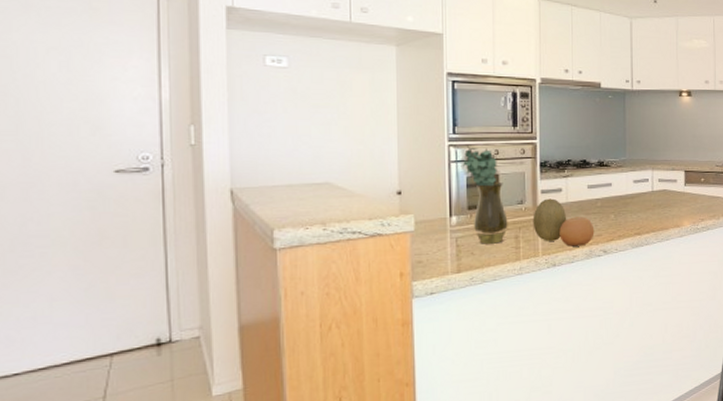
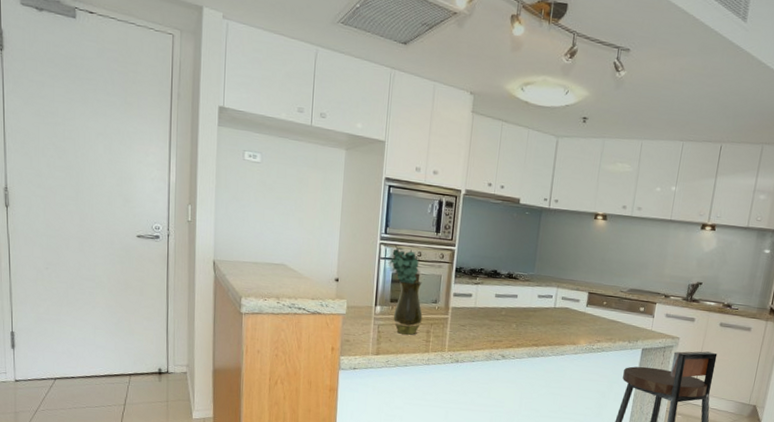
fruit: present [532,198,567,241] -> none [443,301,474,340]
fruit: present [559,217,595,247] -> none [465,321,497,349]

